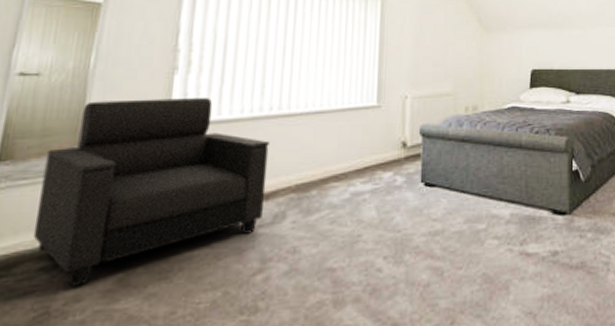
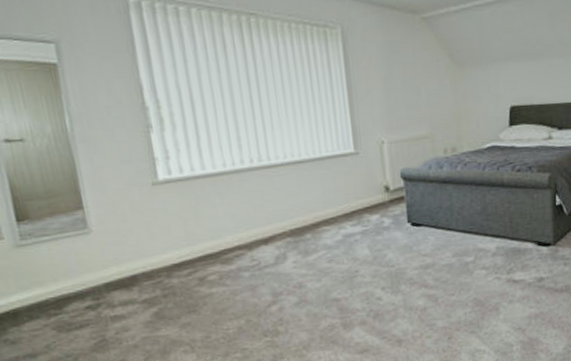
armchair: present [33,98,269,287] -> none [56,154,265,320]

